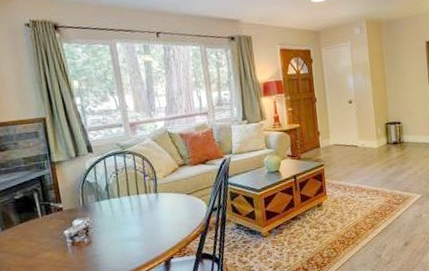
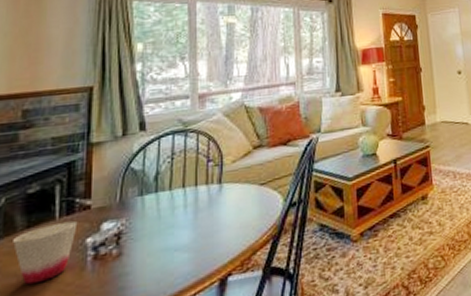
cup: none [13,218,56,261] -> present [13,220,78,285]

